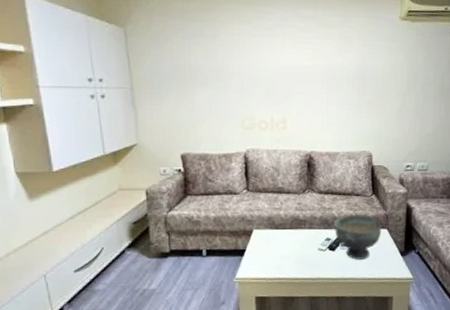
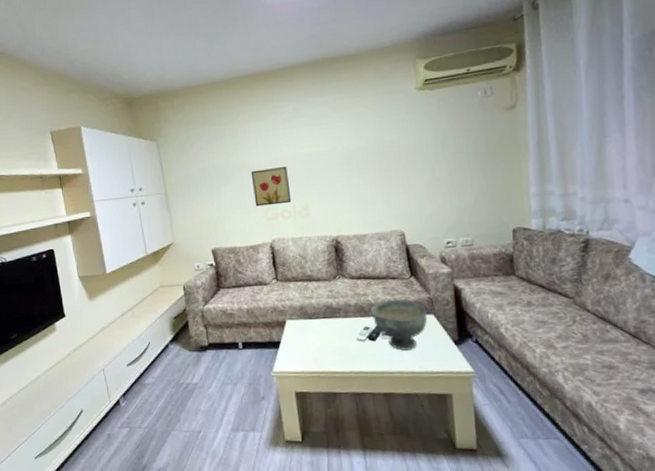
wall art: none [230,76,270,115] -> present [250,167,292,207]

